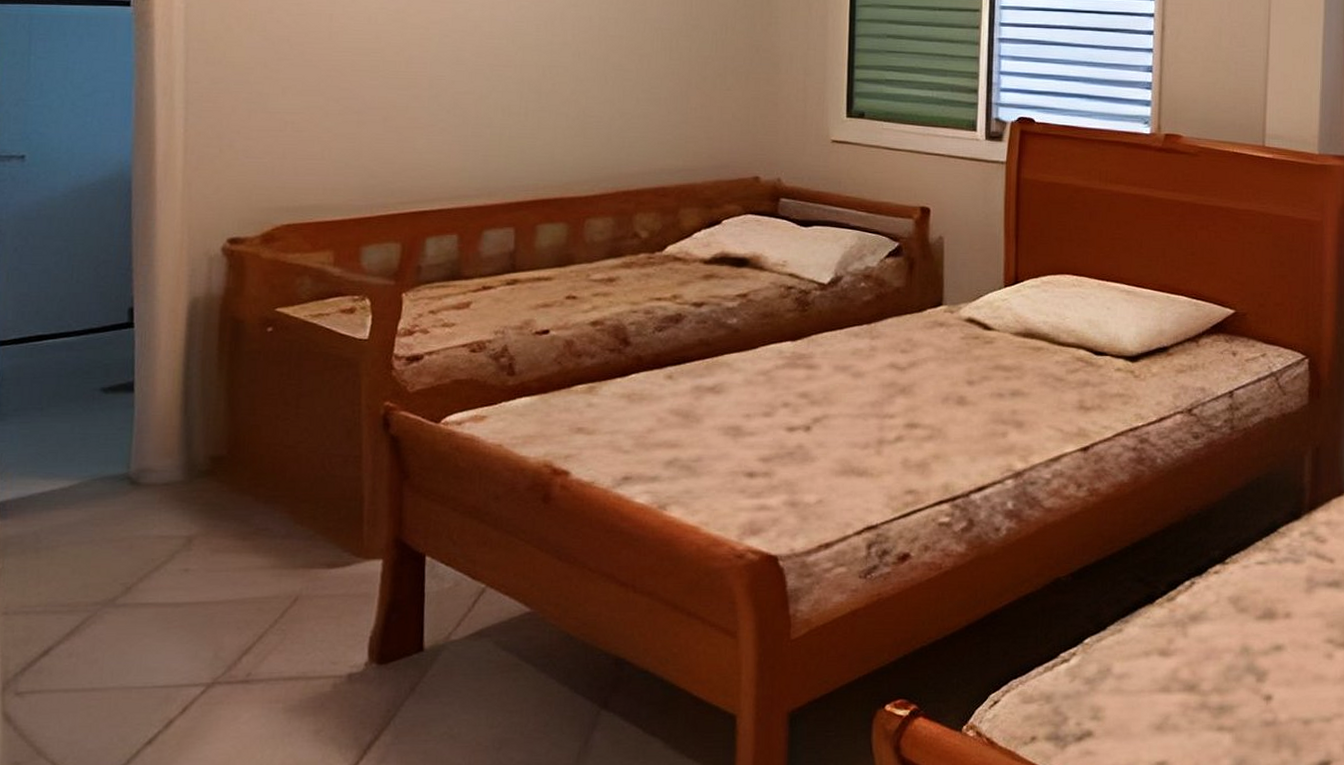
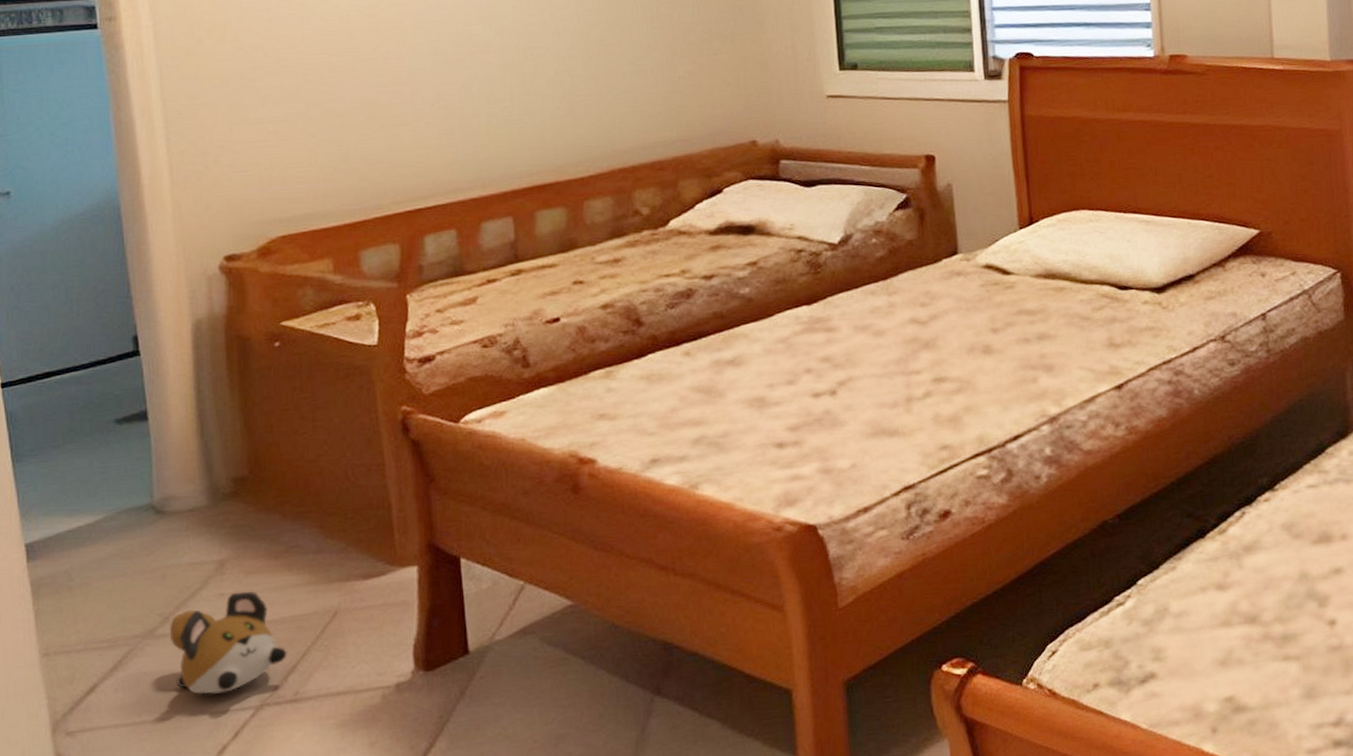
plush toy: none [130,569,245,667] -> present [170,591,288,695]

